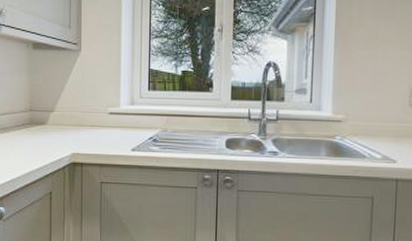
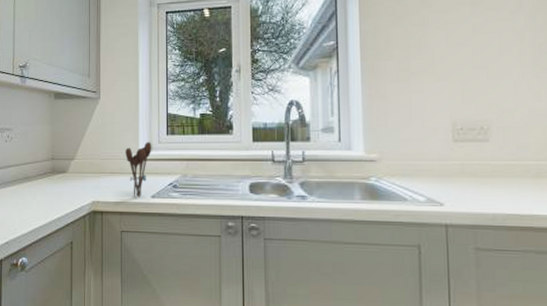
utensil holder: none [106,96,133,151] -> present [125,141,152,198]

